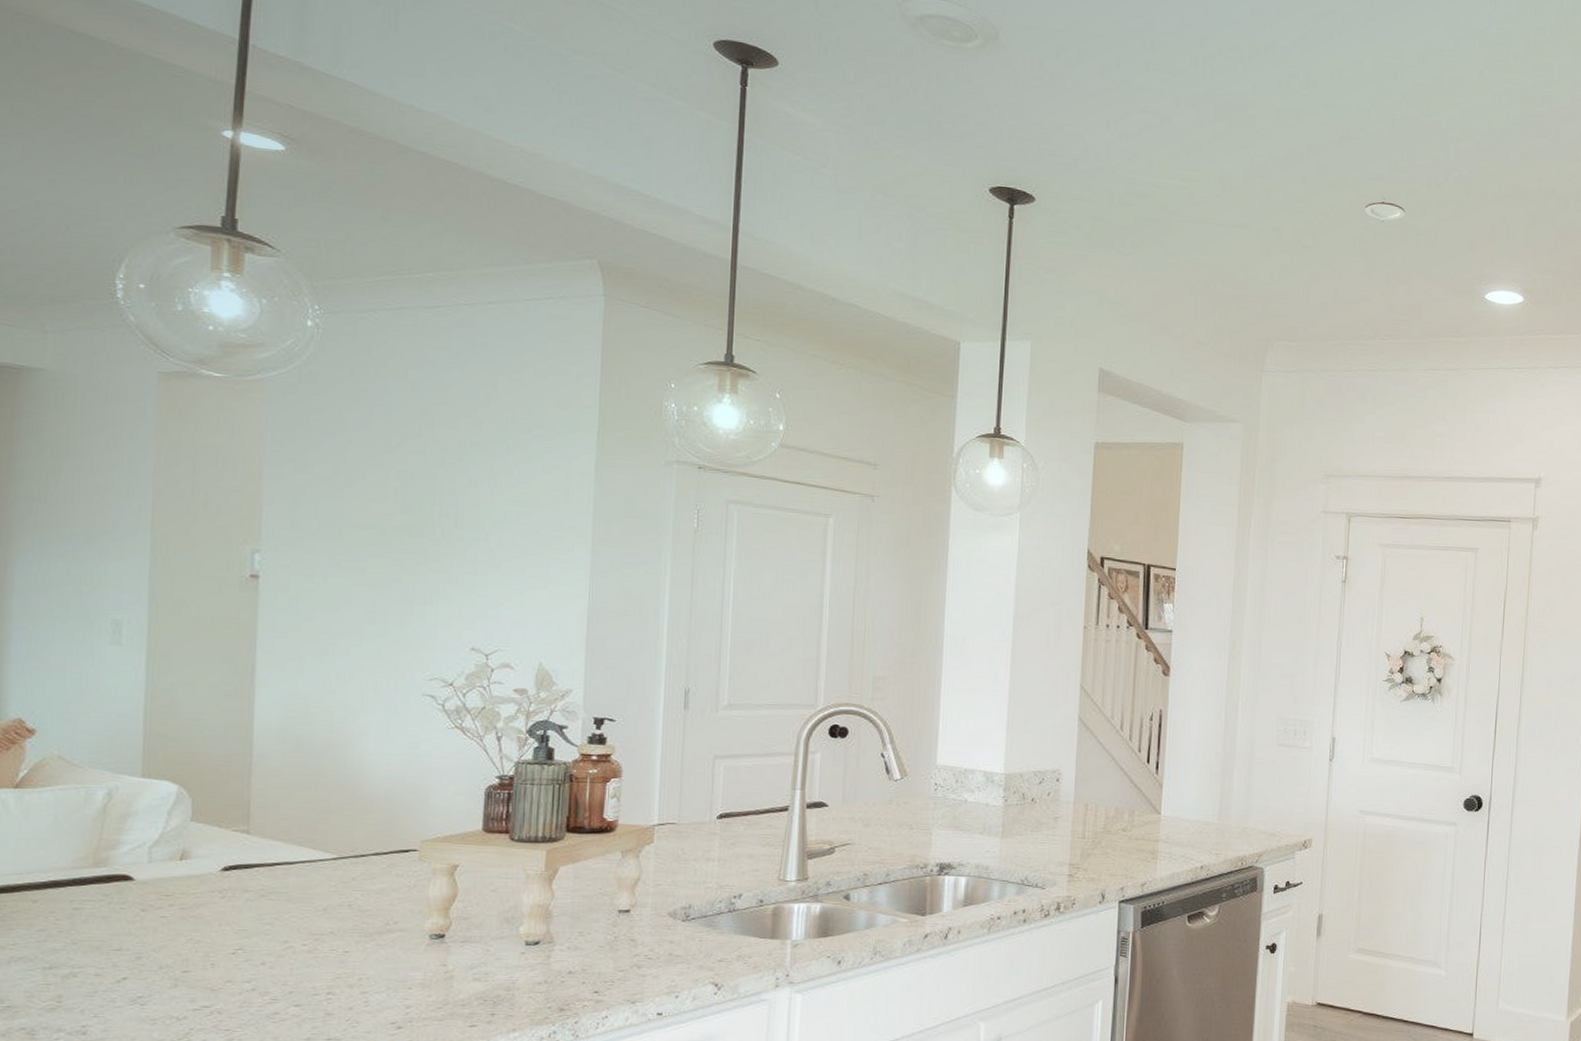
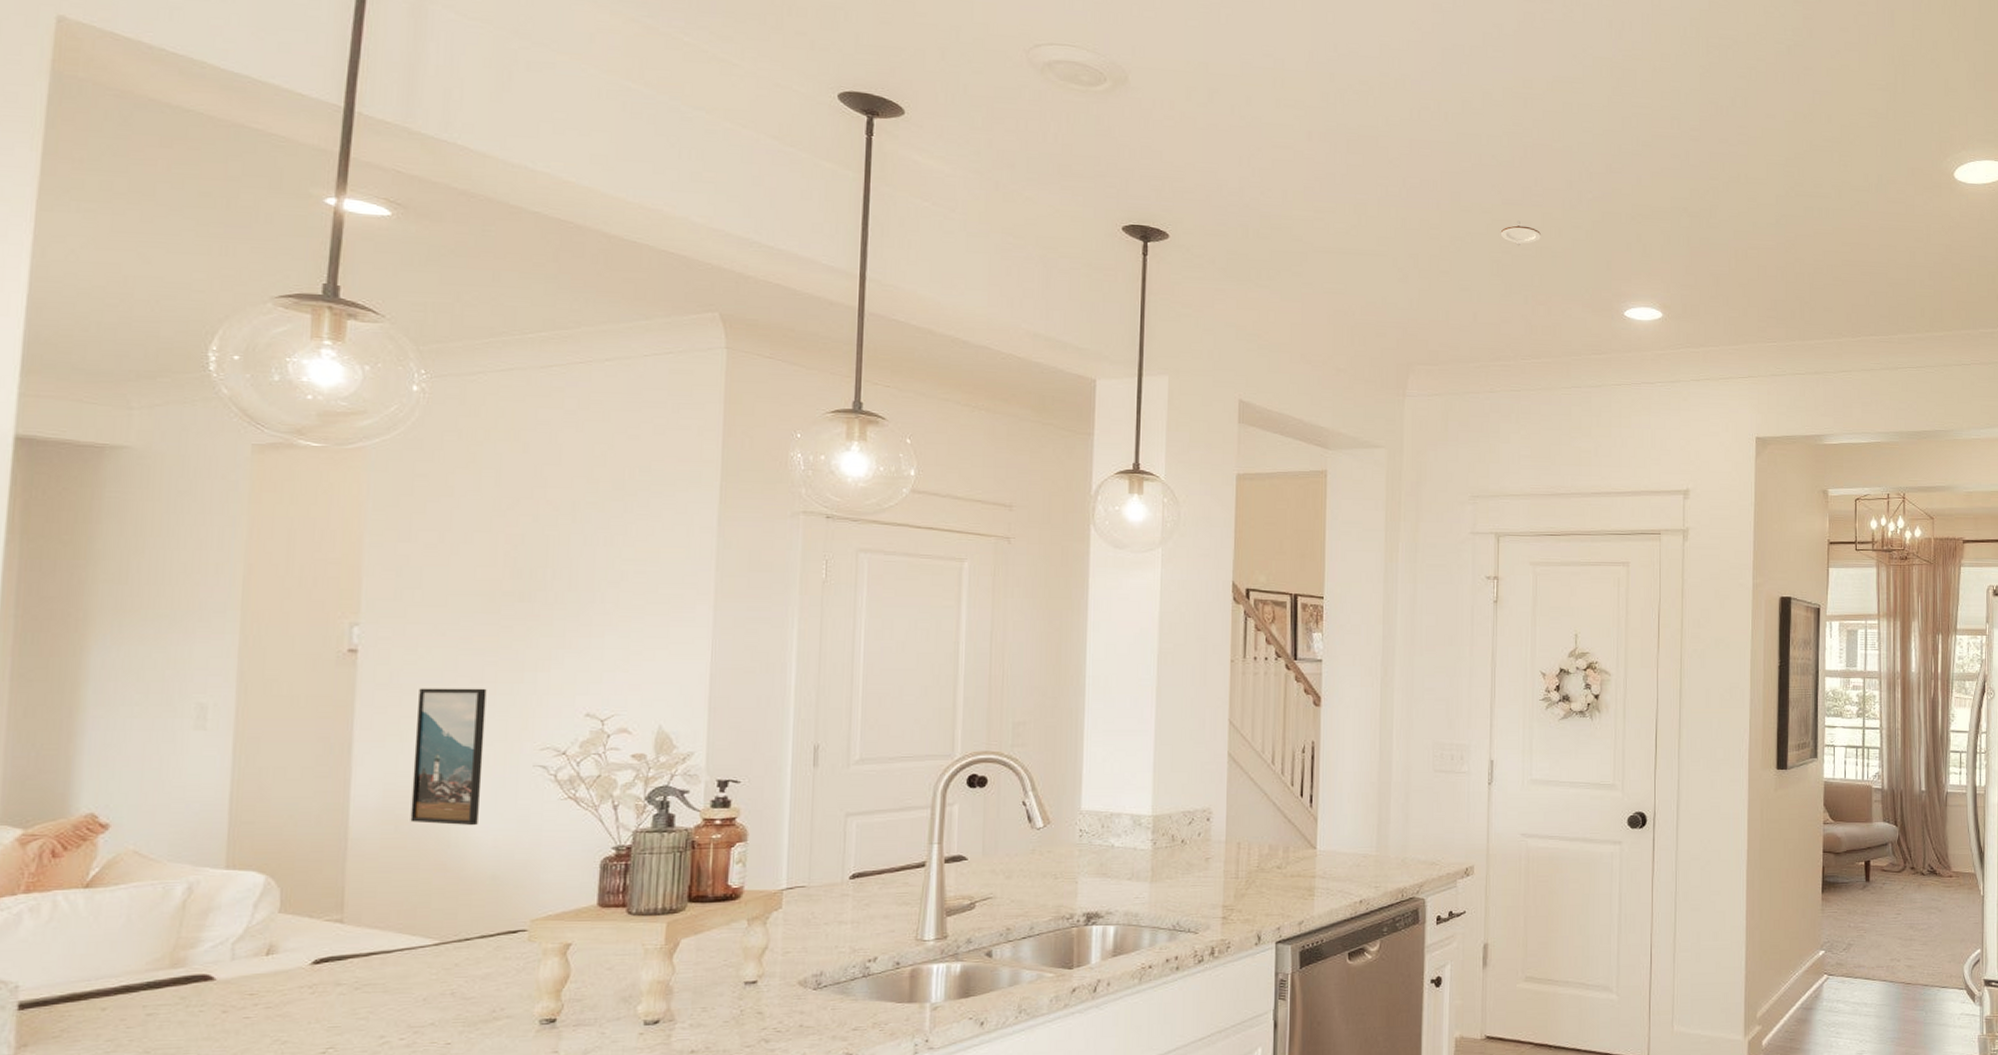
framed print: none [309,615,379,749] -> present [410,688,487,826]

